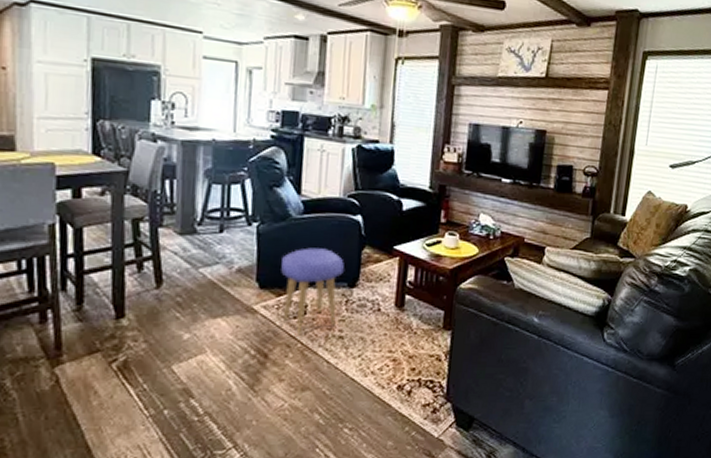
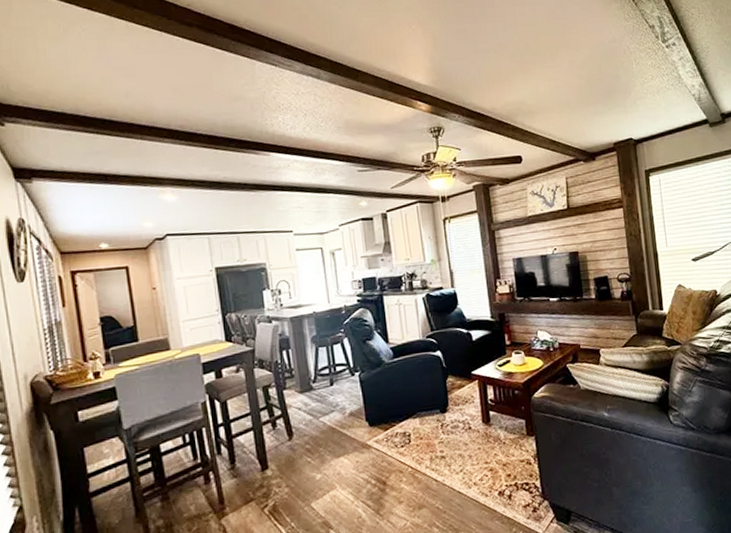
stool: present [281,247,344,335] -> none [383,384,436,461]

